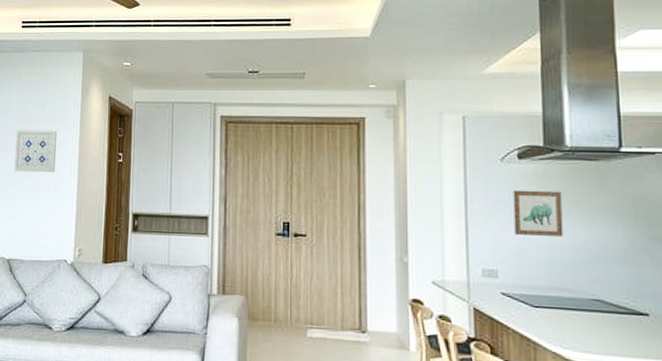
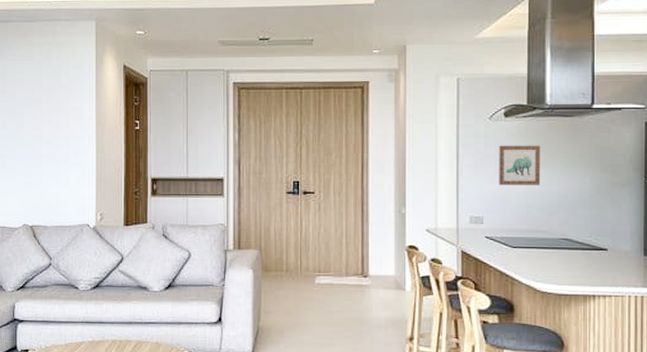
wall art: present [14,130,57,173] -> none [31,100,74,142]

